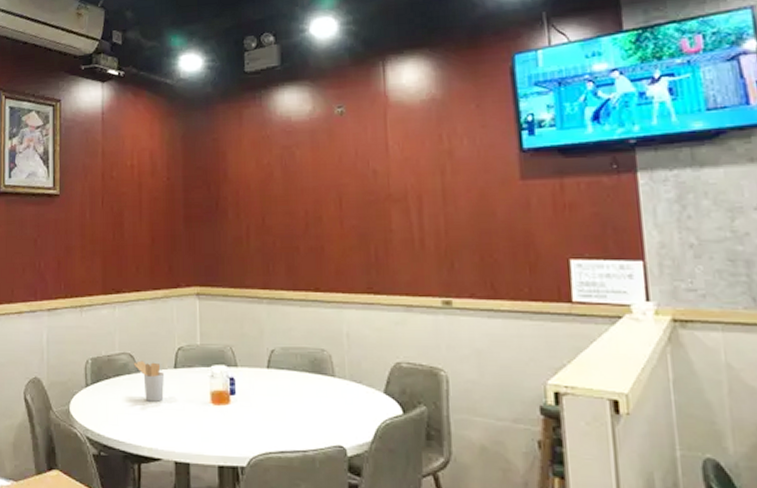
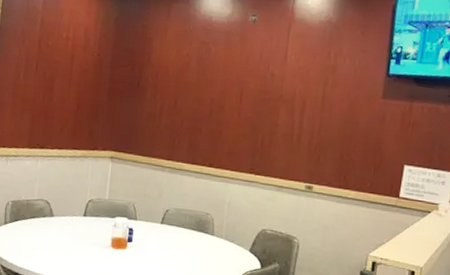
utensil holder: present [133,360,164,402] -> none [48,207,74,242]

